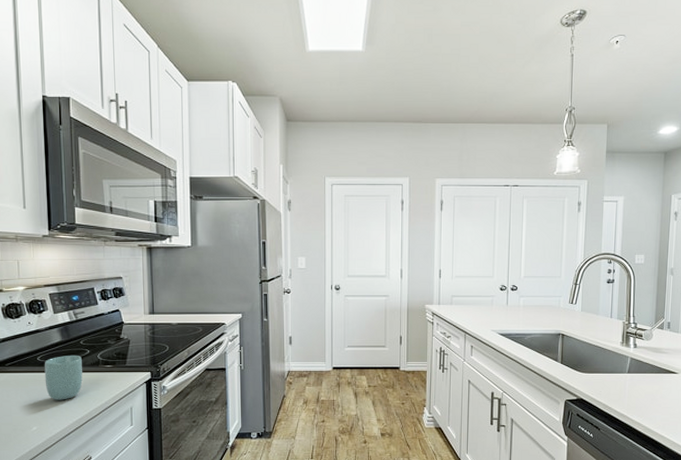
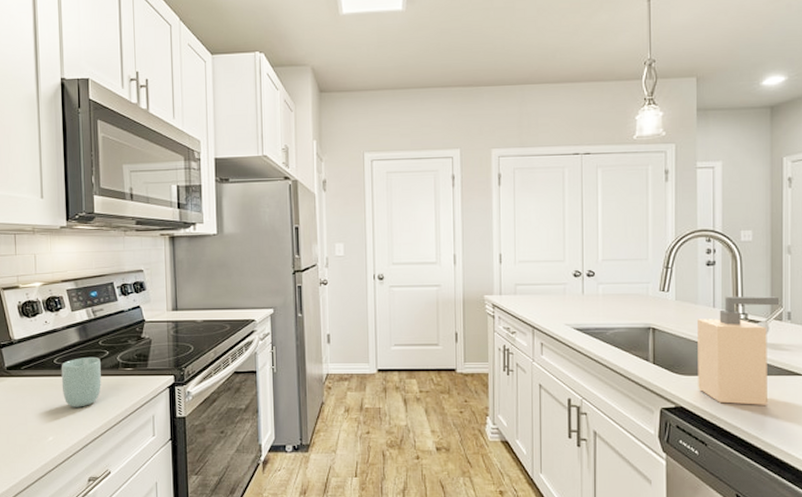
soap dispenser: none [595,308,663,397] -> present [698,296,780,405]

